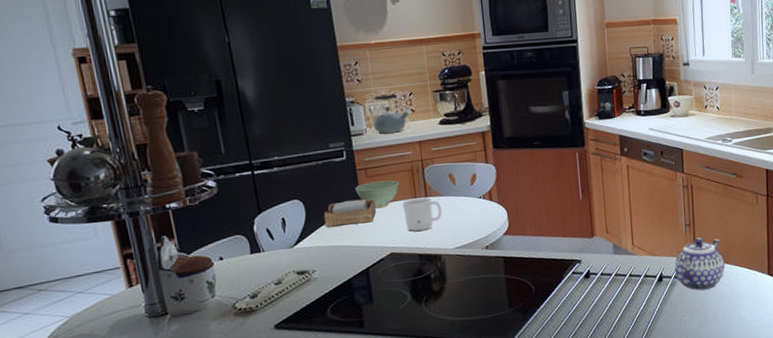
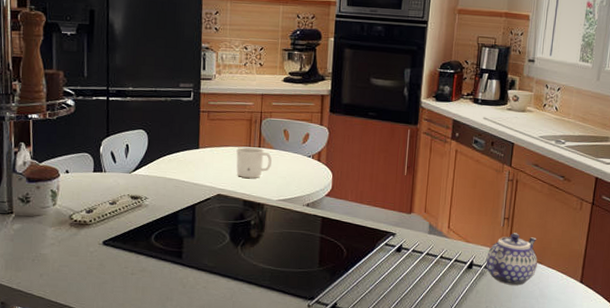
napkin holder: present [323,199,377,227] -> none [163,138,213,162]
bowl: present [355,180,399,208] -> none [196,125,237,151]
kettle: present [372,94,411,134] -> none [222,45,259,83]

